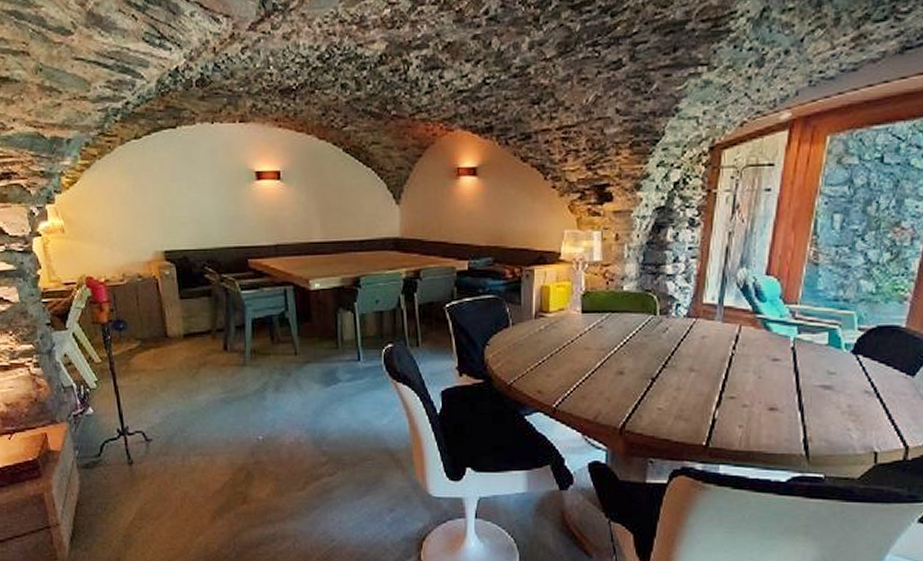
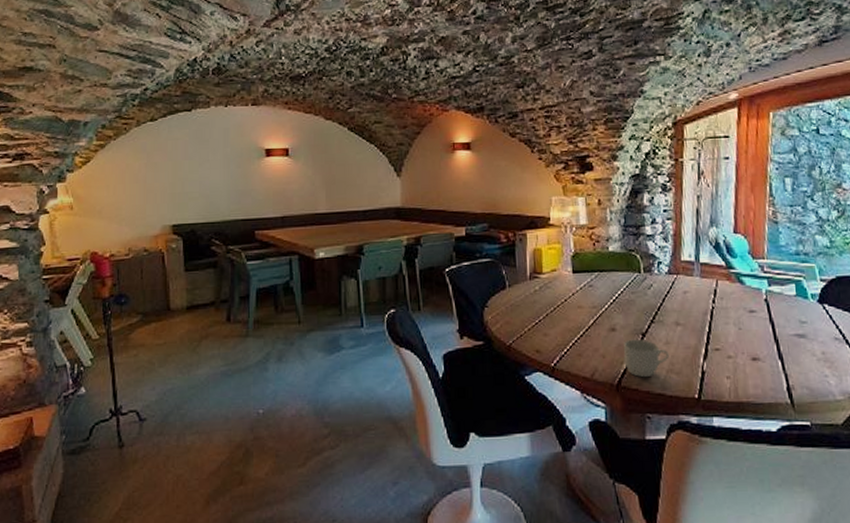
mug: none [630,383,679,423] -> present [623,339,669,378]

